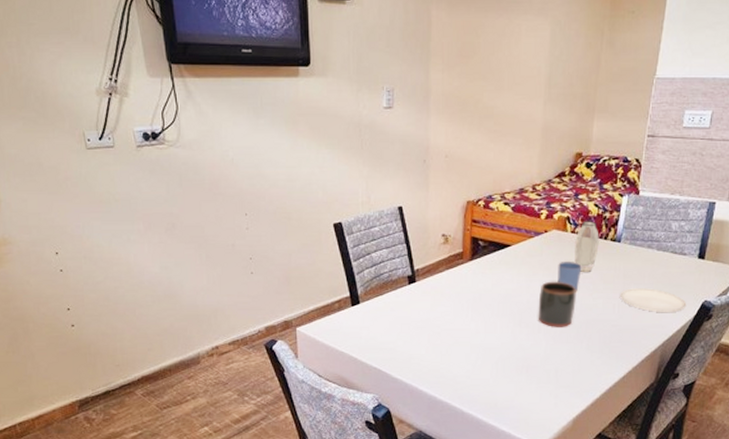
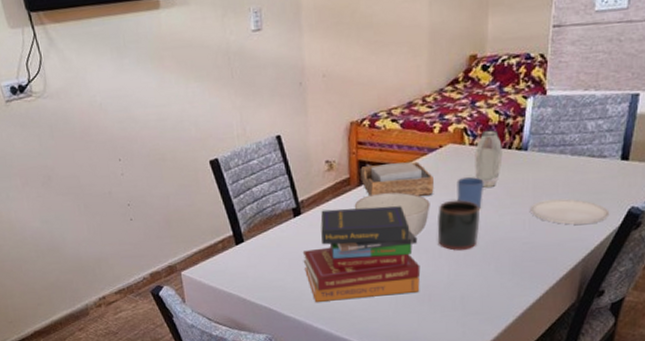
books: none [414,280,521,366] -> present [302,206,421,302]
bowl: none [465,268,533,311] -> present [354,191,430,236]
napkin holder: none [473,243,538,275] -> present [360,161,434,196]

